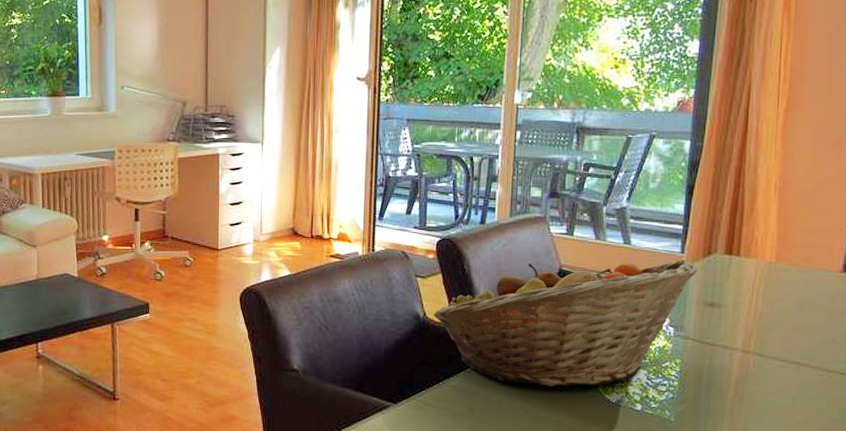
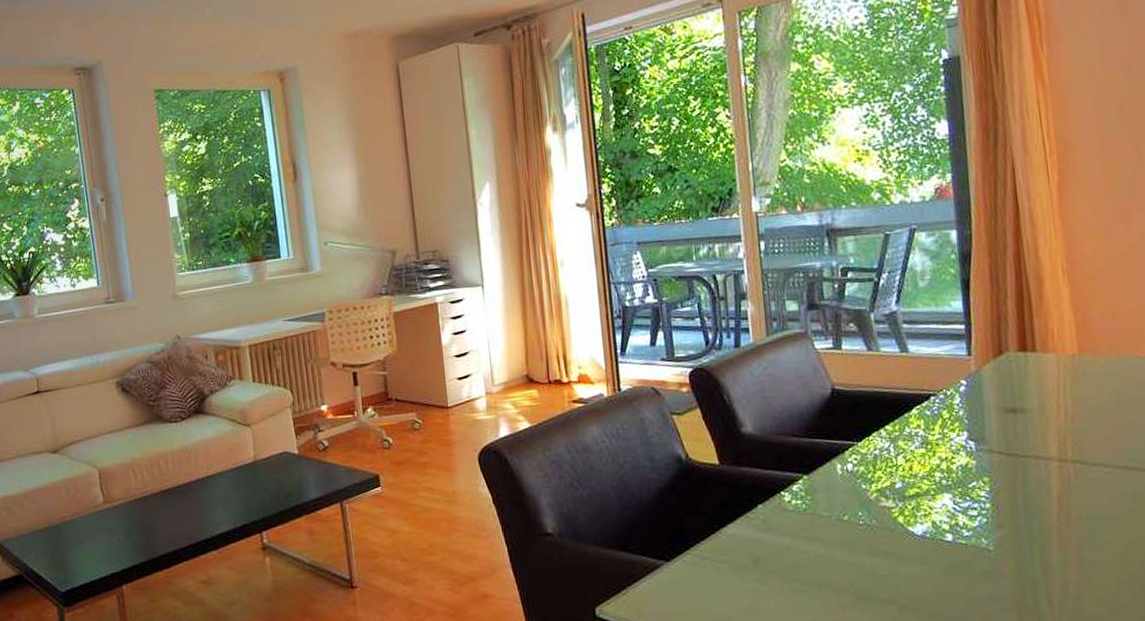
fruit basket: present [434,259,698,387] -> none [697,362,990,524]

